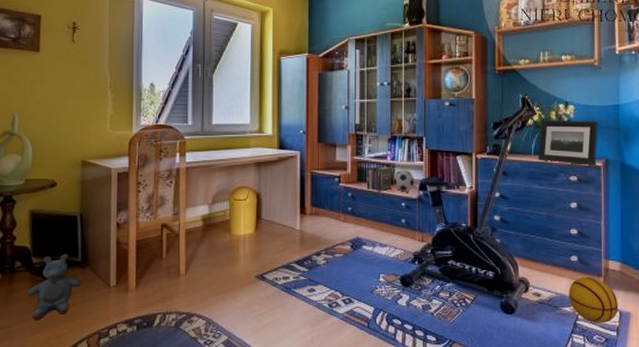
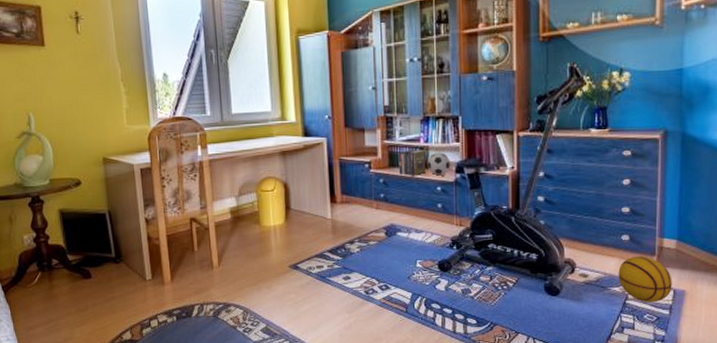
stuffed animal: present [27,254,82,321] -> none [67,251,119,314]
picture frame: present [538,121,599,165] -> none [587,88,658,138]

